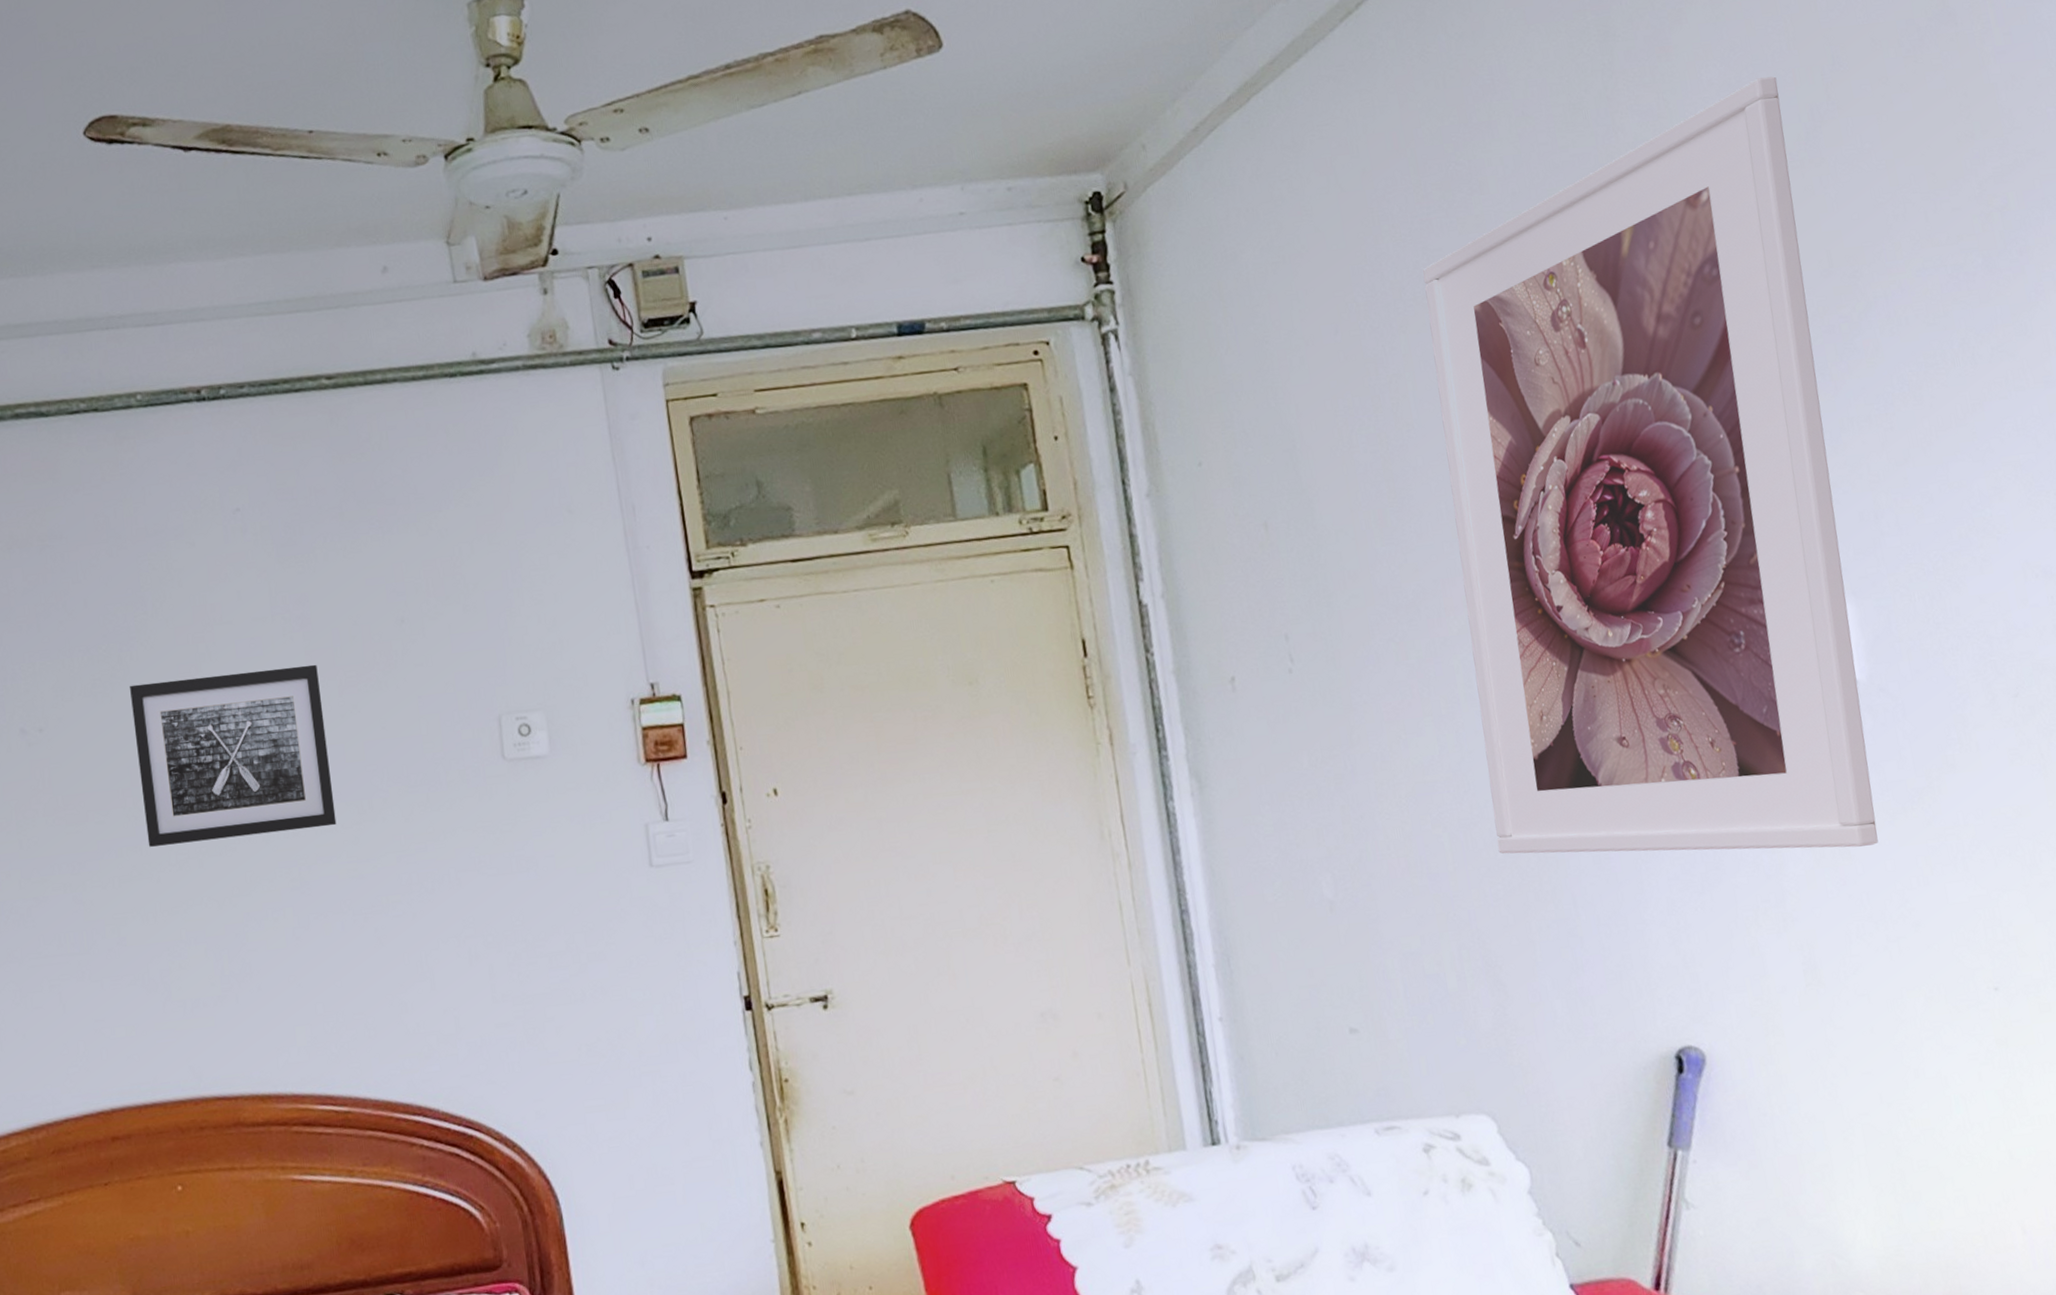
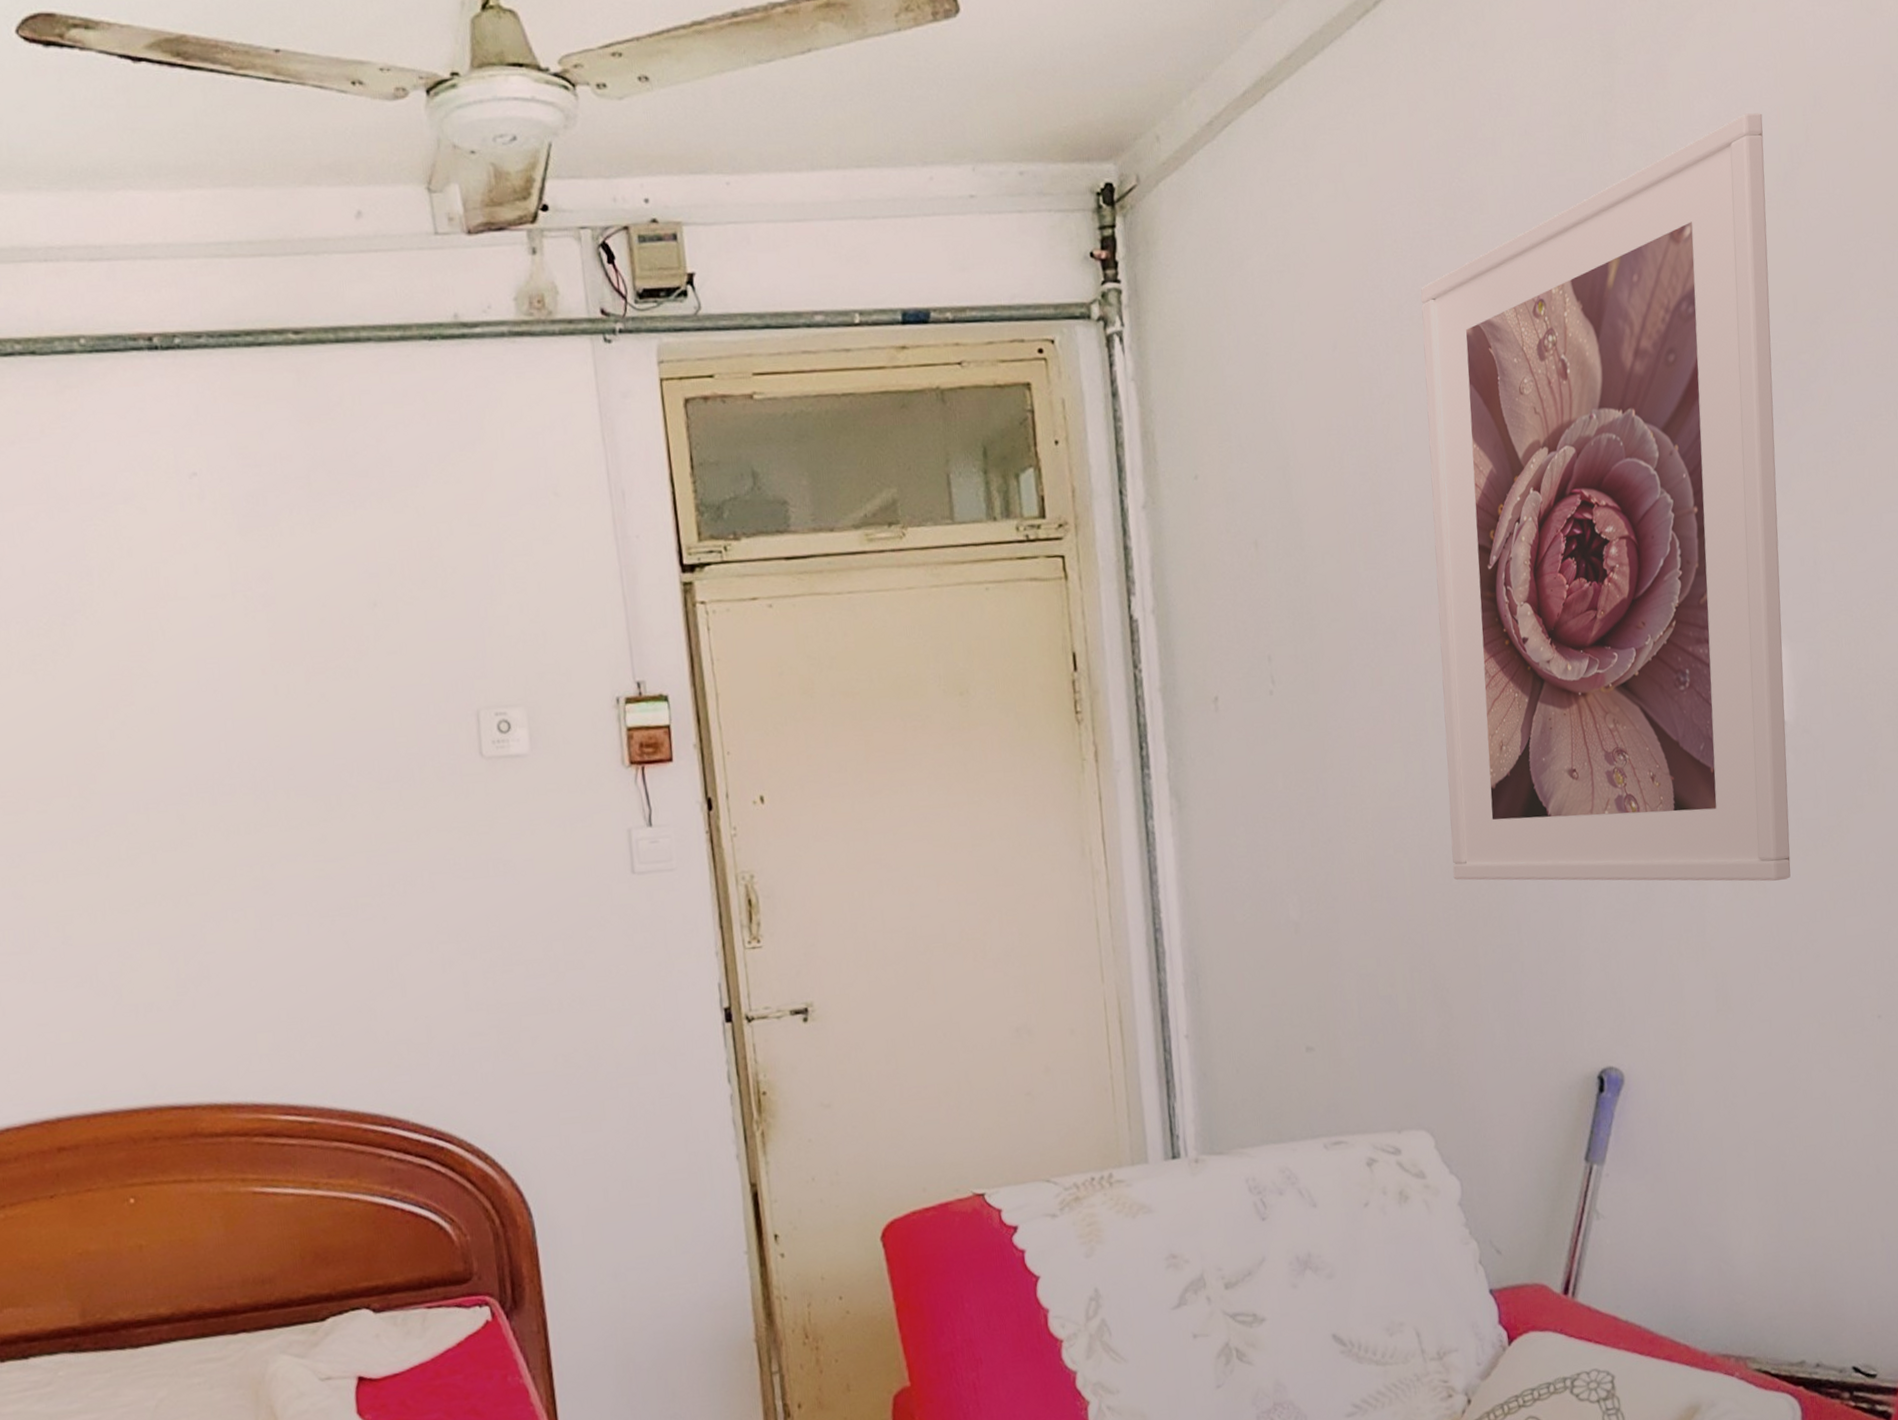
wall art: present [130,664,337,847] -> none [74,648,302,840]

